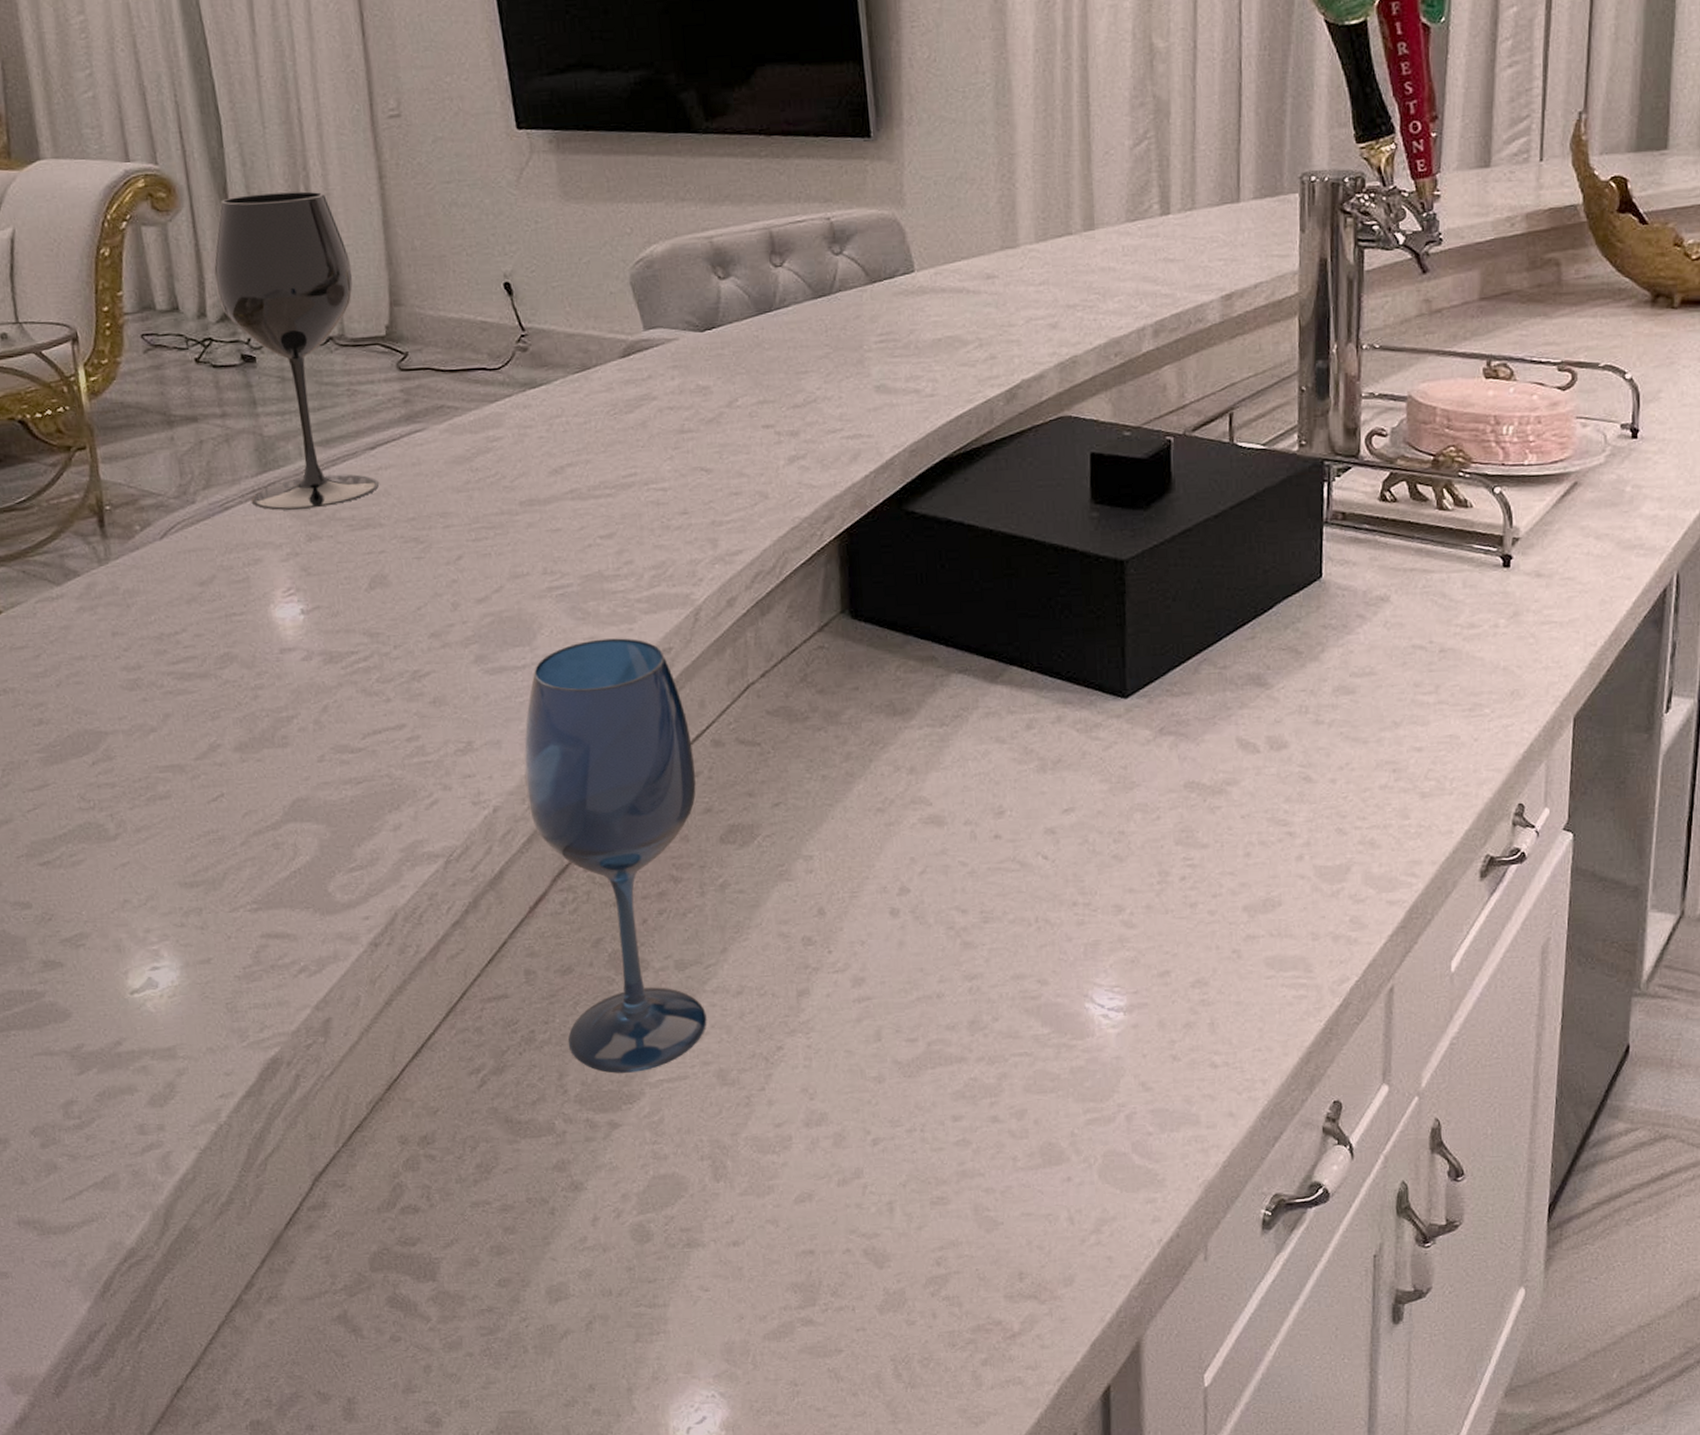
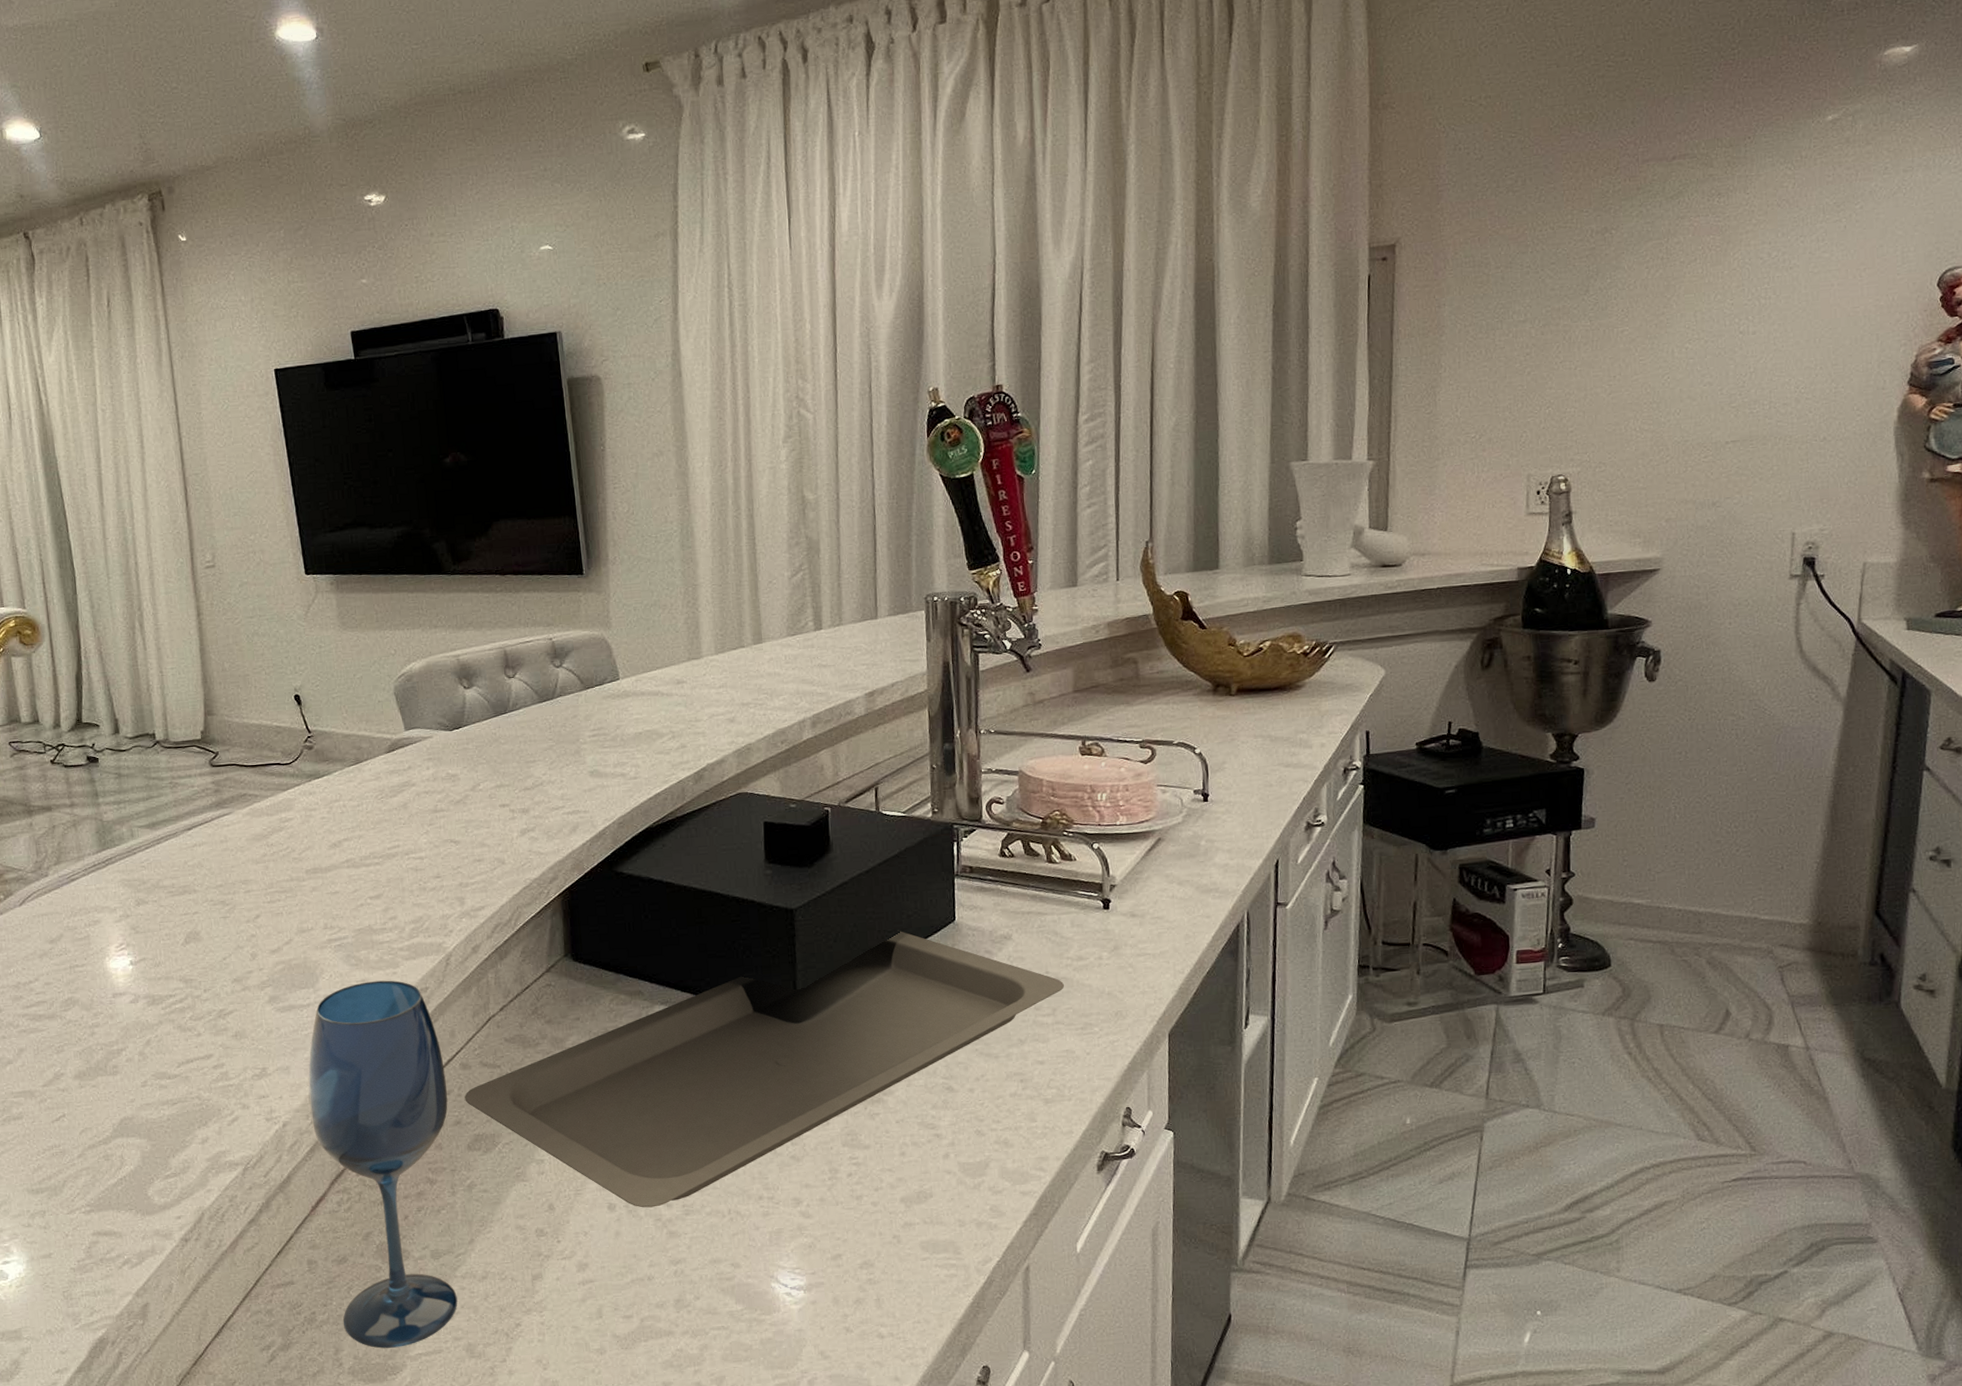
wineglass: present [213,191,379,510] -> none [67,627,194,881]
serving tray: none [717,588,1452,914] -> present [465,930,1065,1208]

